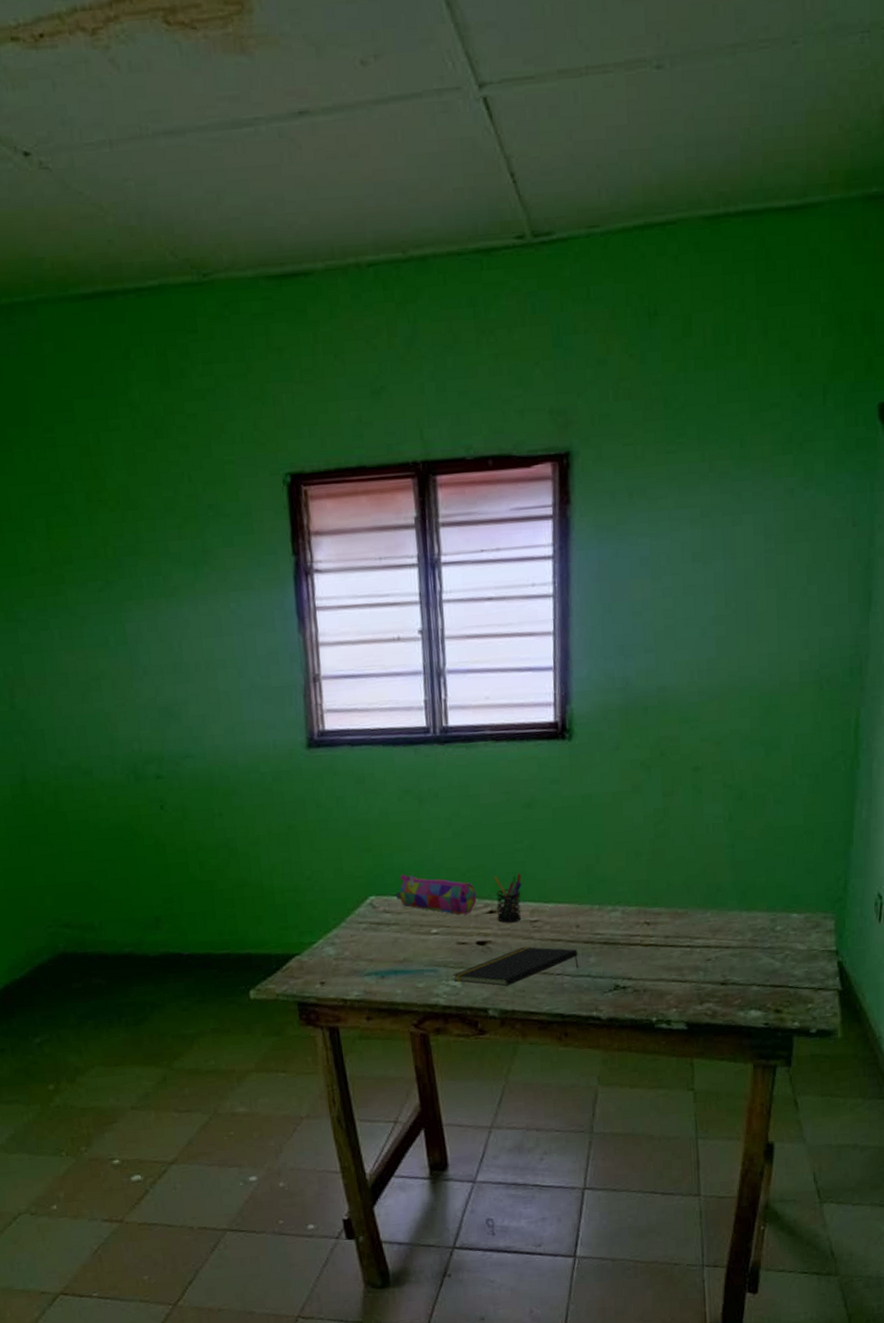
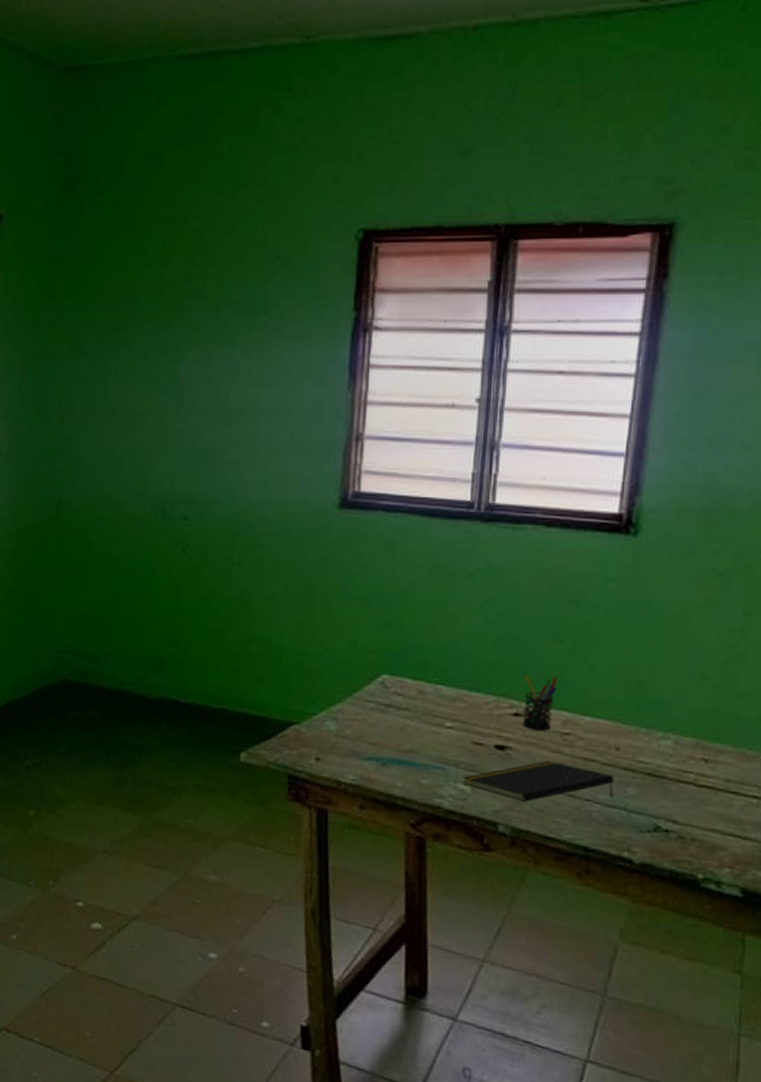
pencil case: present [395,873,477,915] -> none [411,655,502,713]

